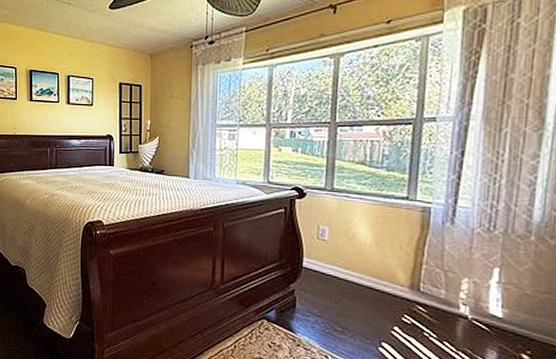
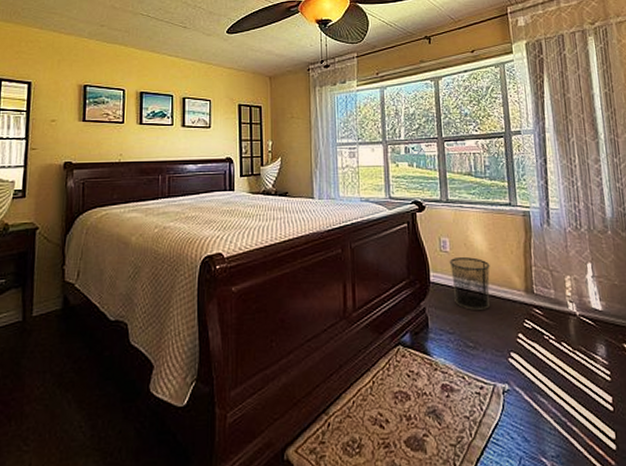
waste bin: none [326,247,372,300] -> present [449,257,491,311]

